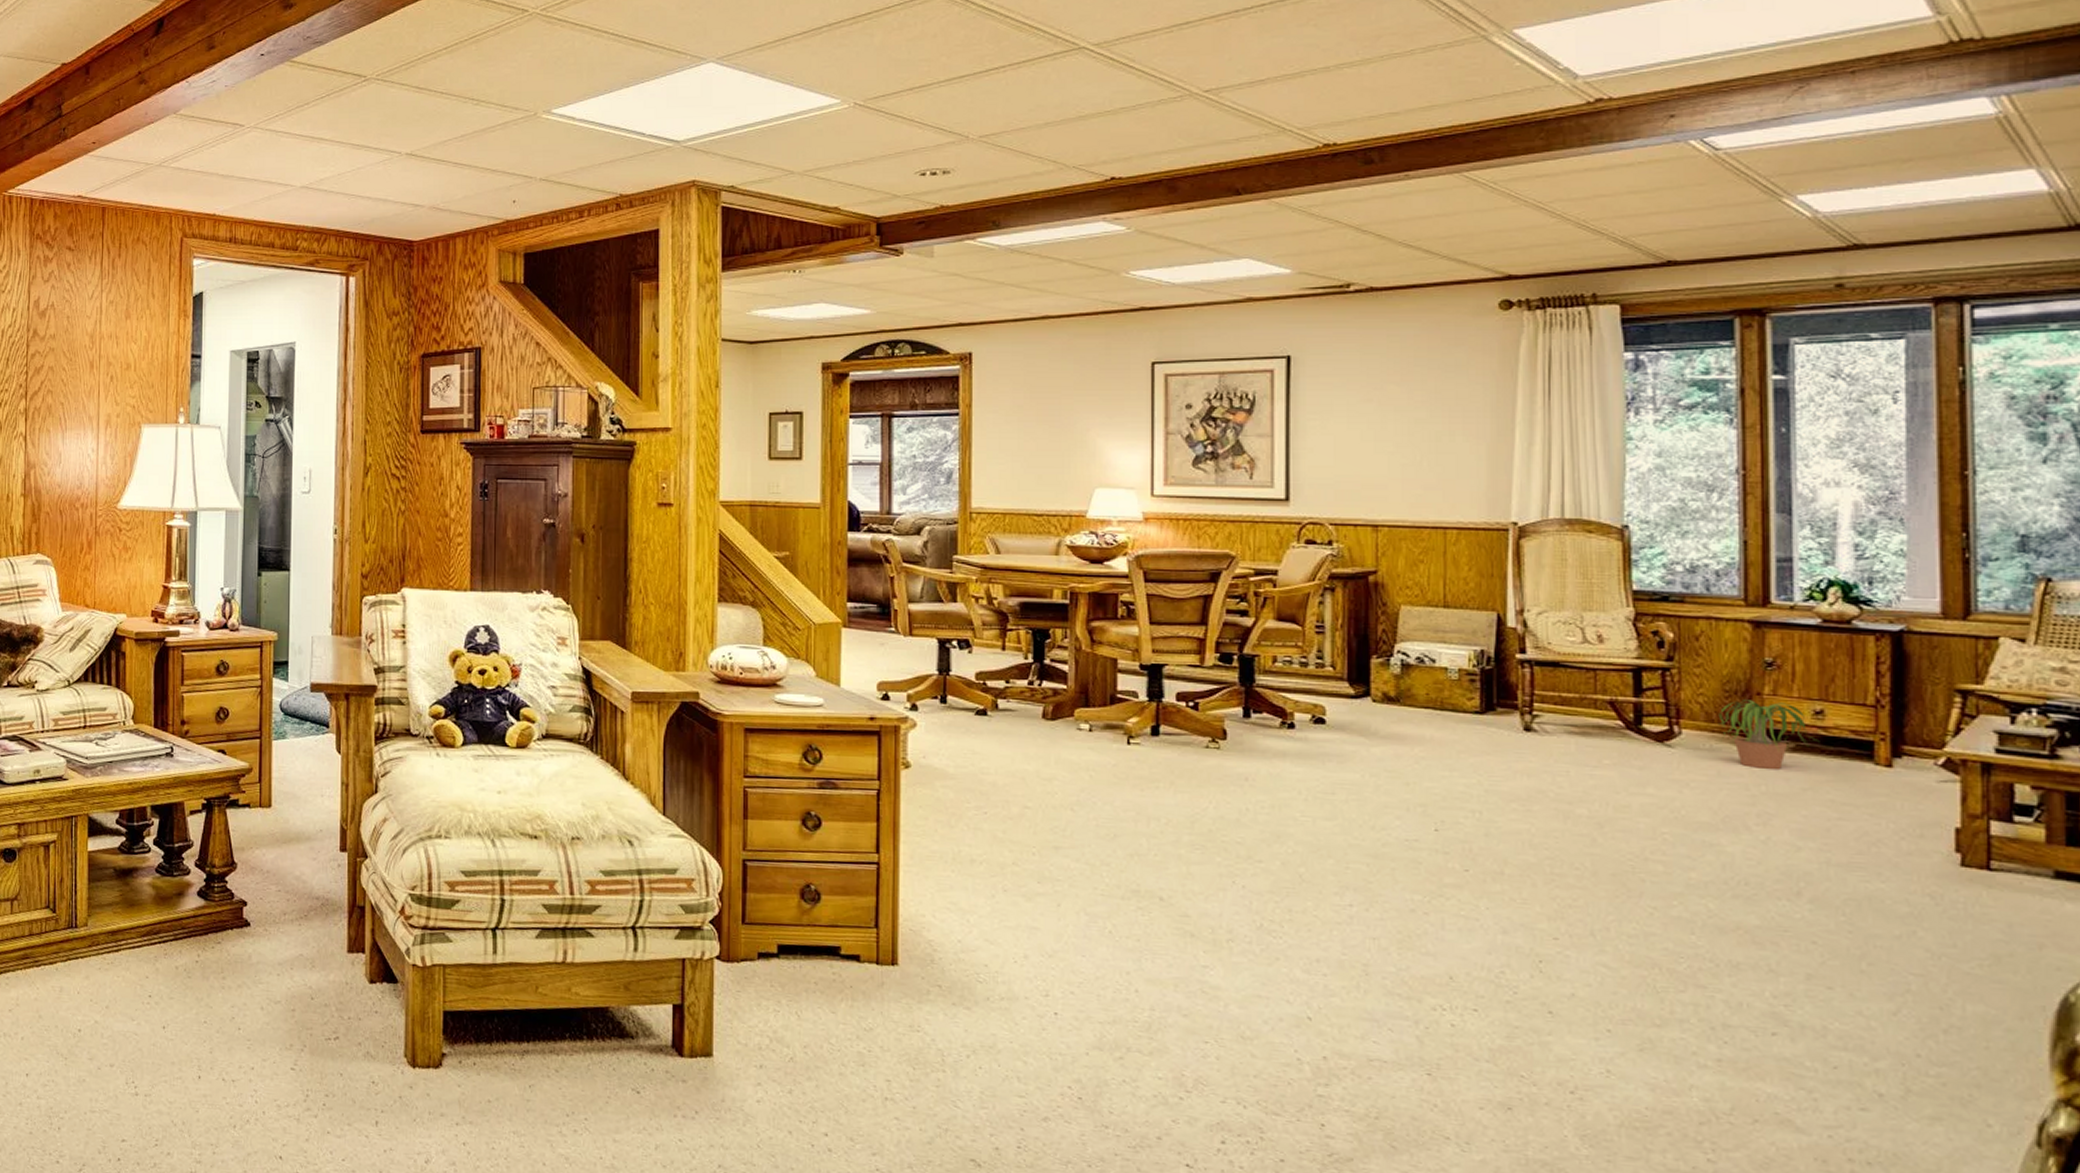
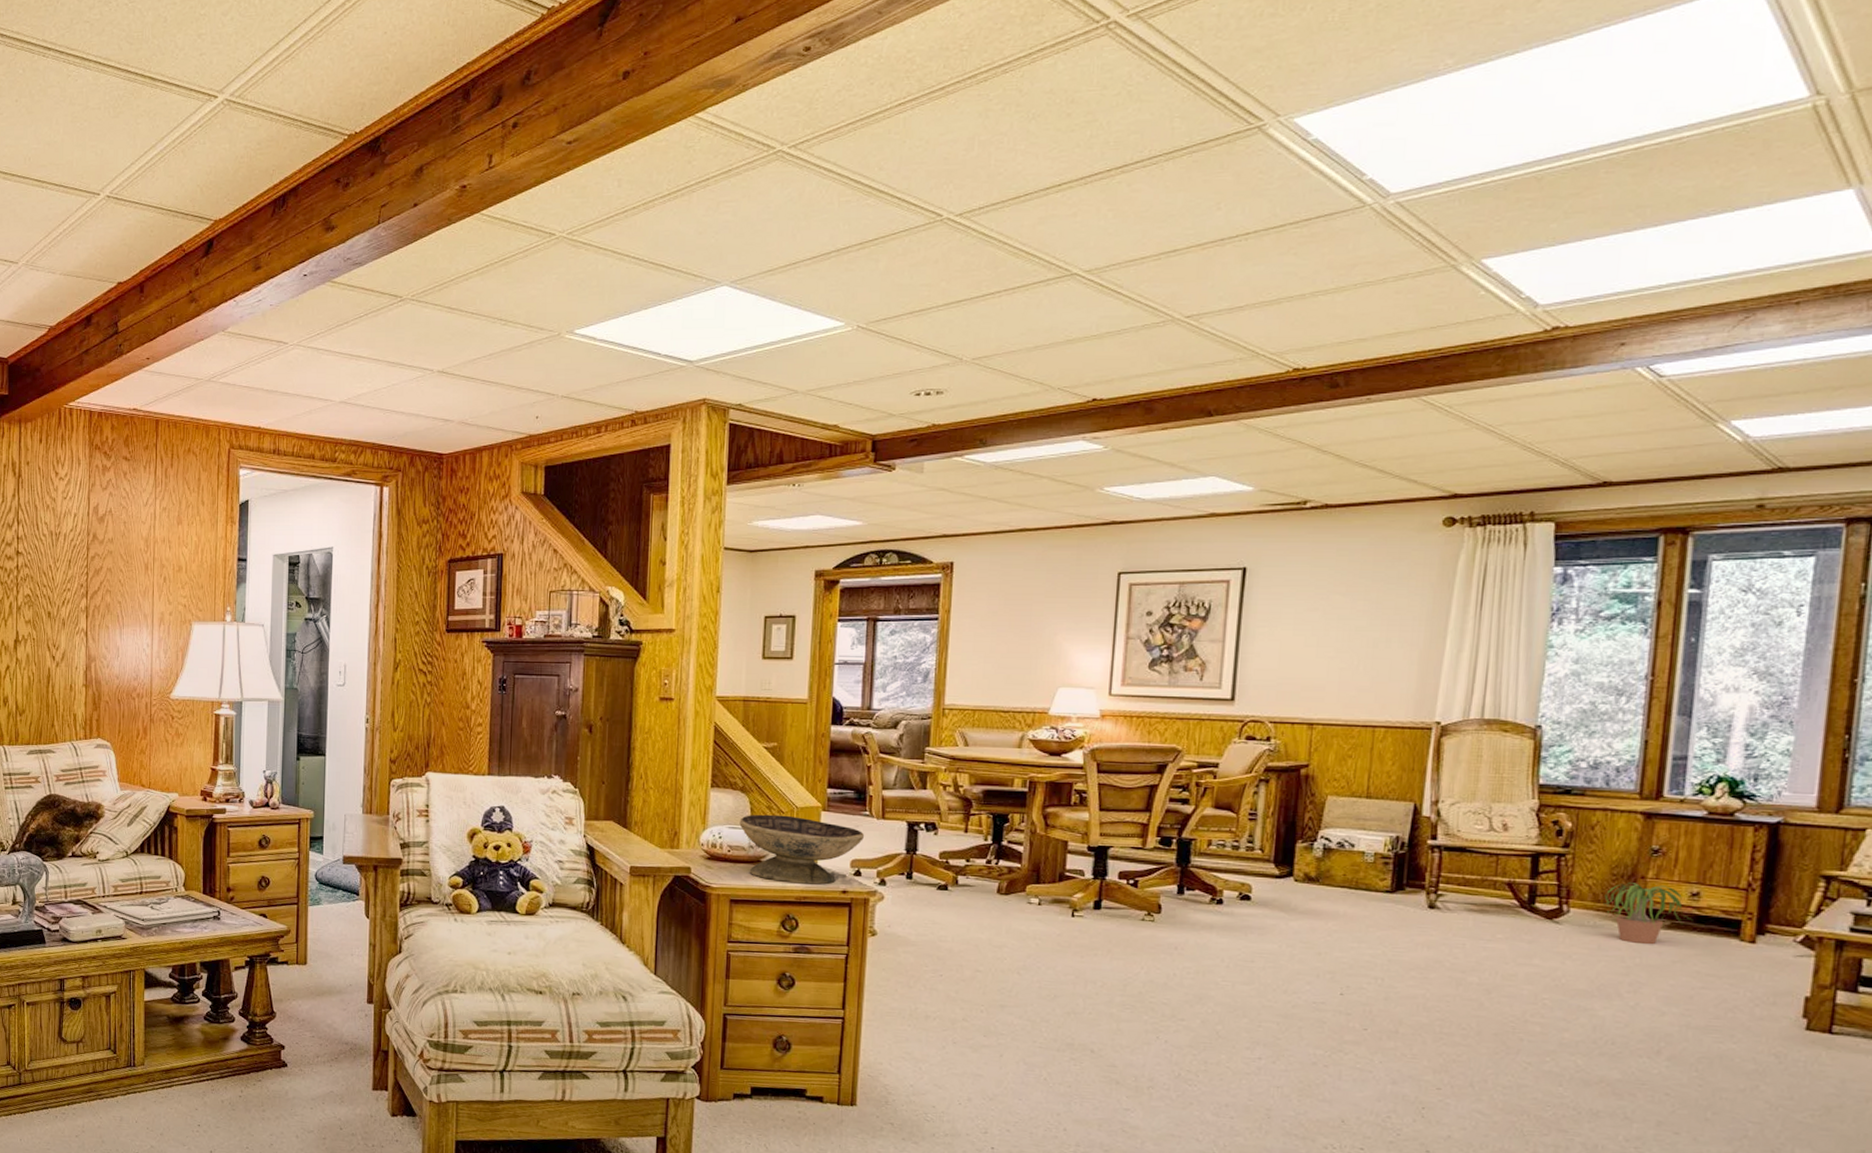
decorative bowl: none [751,631,892,712] -> present [739,814,865,886]

